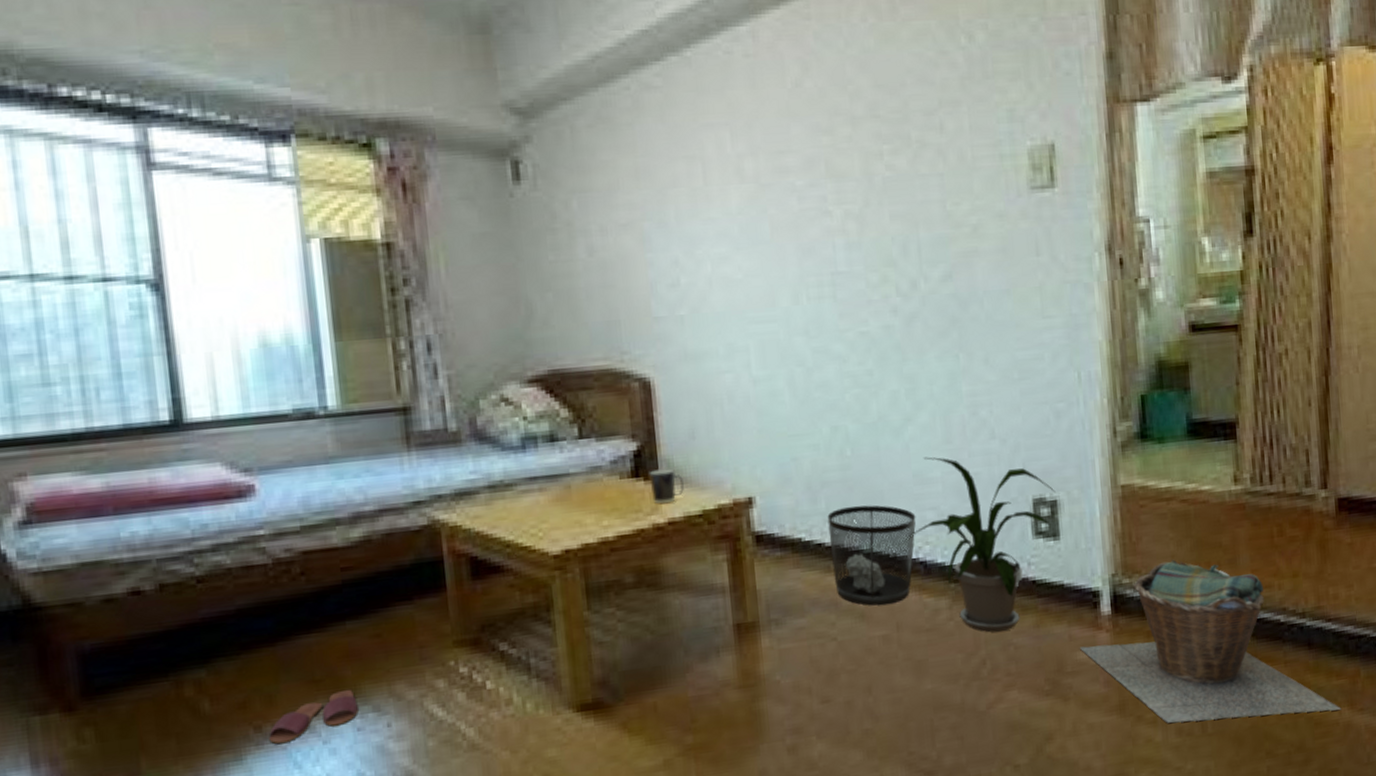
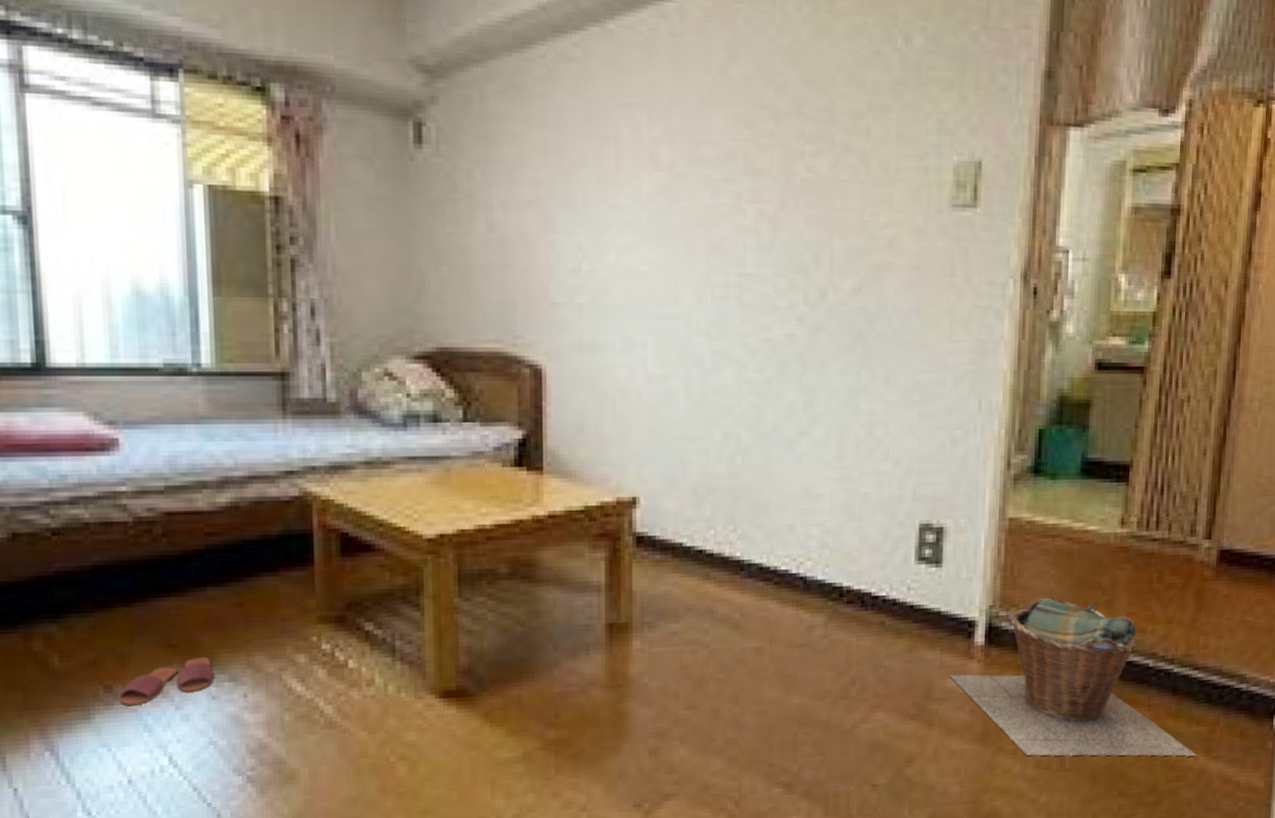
mug: present [649,468,684,504] -> none [532,459,567,496]
waste bin: present [827,505,916,606] -> none [711,516,801,617]
house plant: present [905,457,1056,632] -> none [787,472,943,653]

